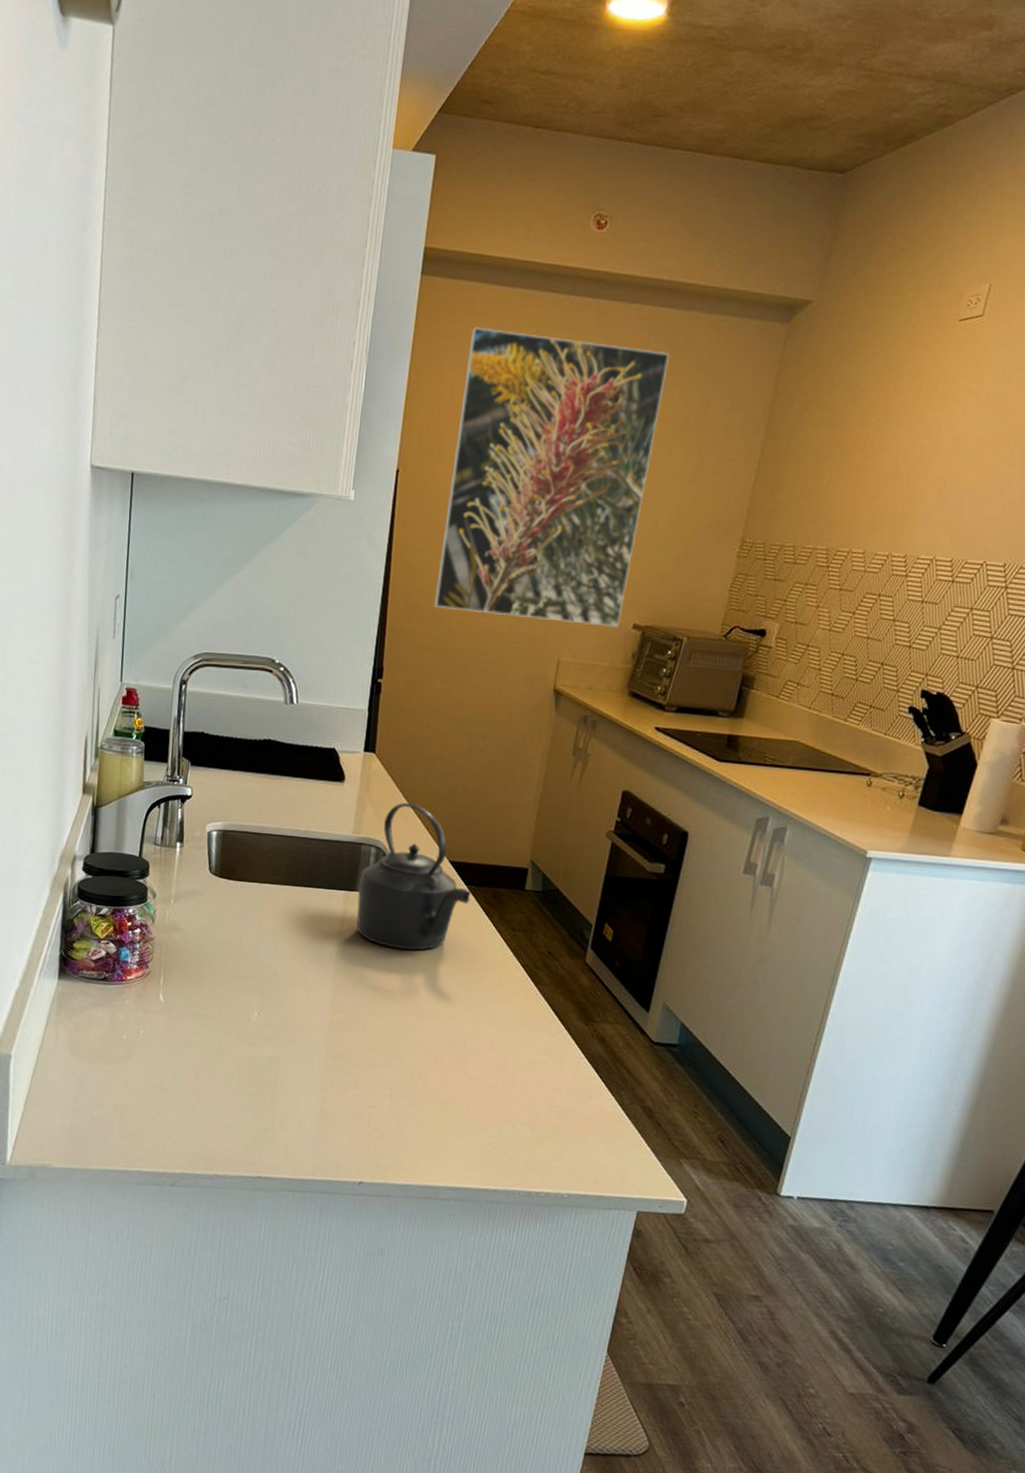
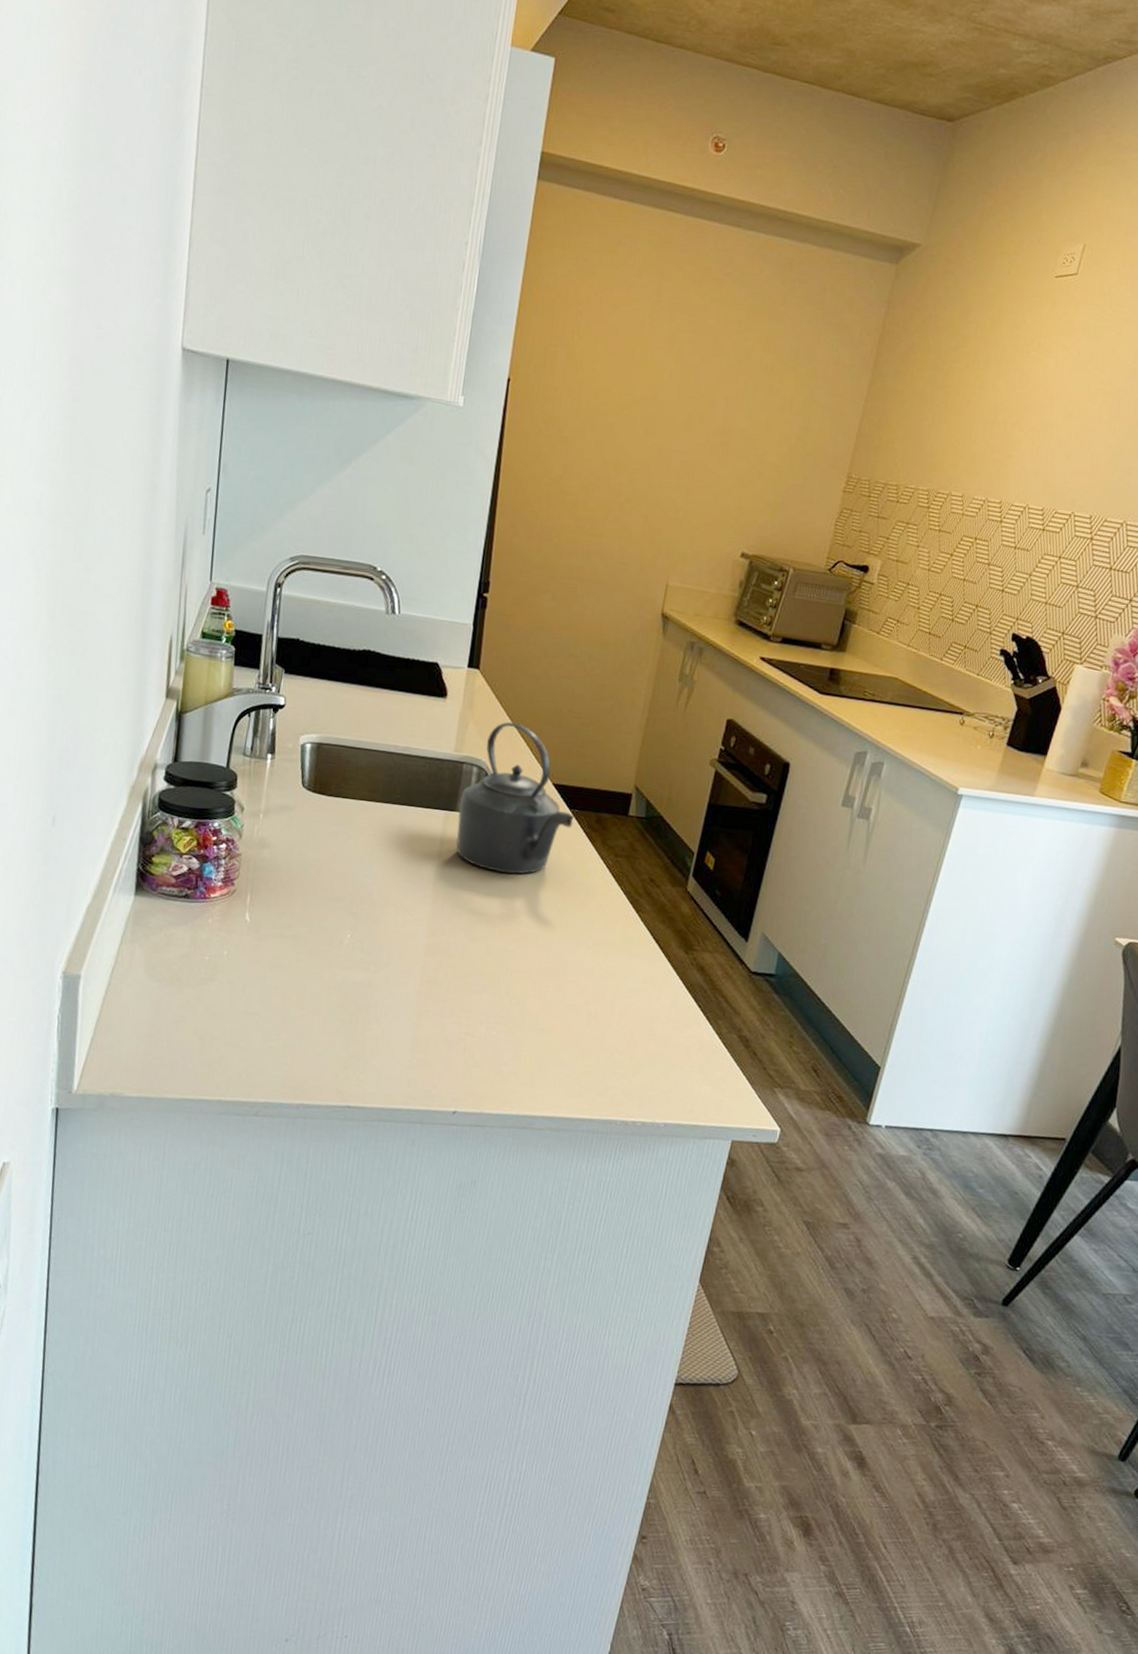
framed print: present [433,327,669,627] -> none [542,239,783,555]

